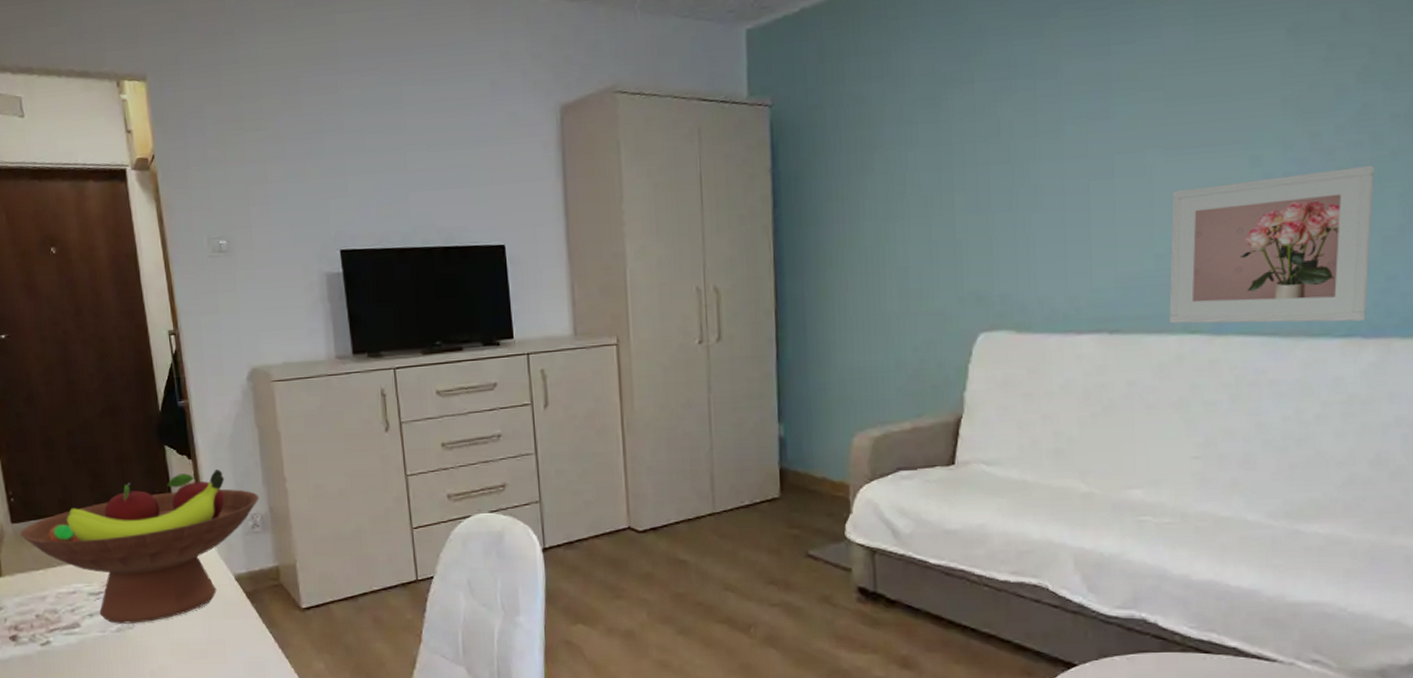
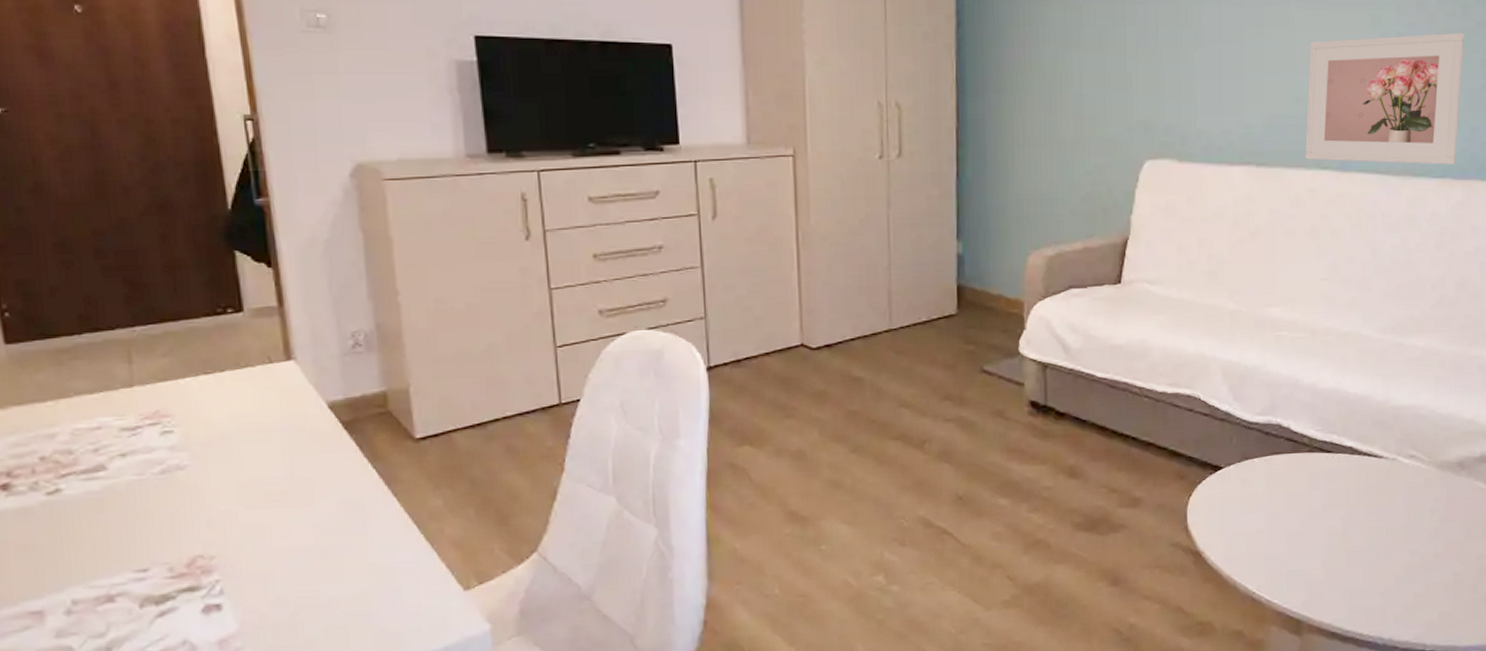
fruit bowl: present [20,469,259,624] -> none [19,280,363,464]

